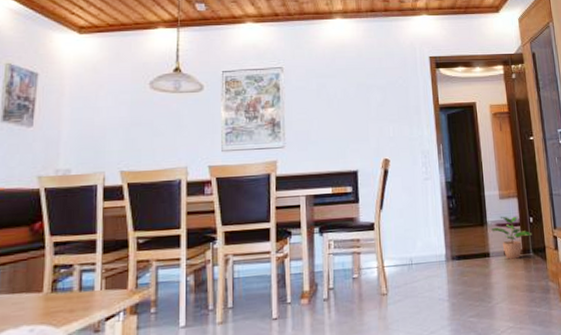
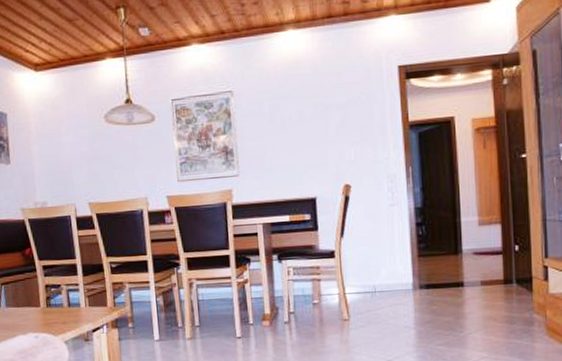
potted plant: present [490,216,533,260] -> none [465,244,517,290]

